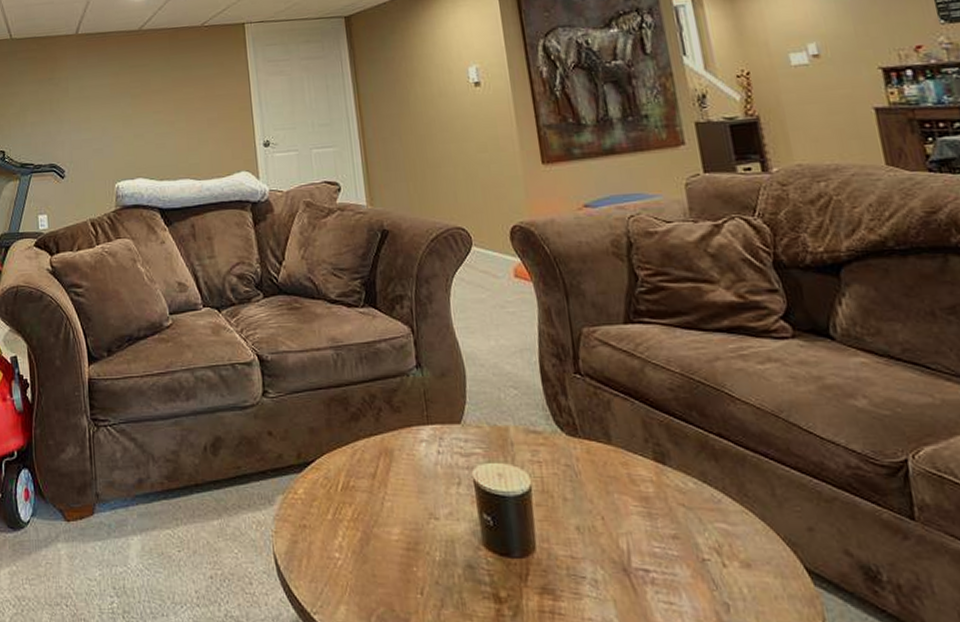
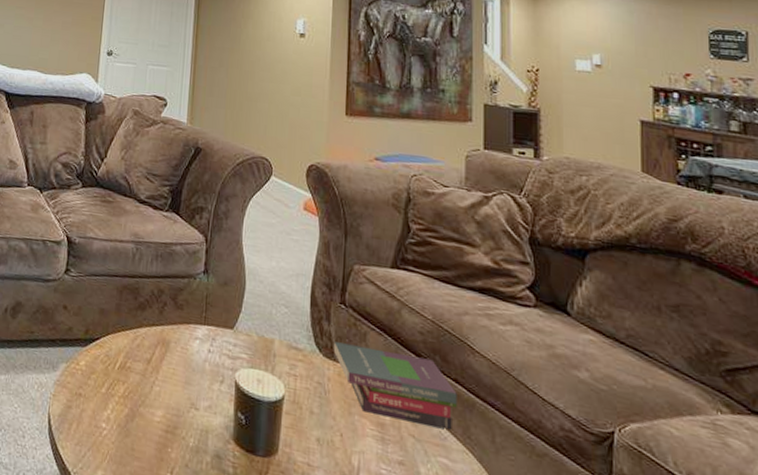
books: none [575,416,726,491] -> present [333,342,457,431]

